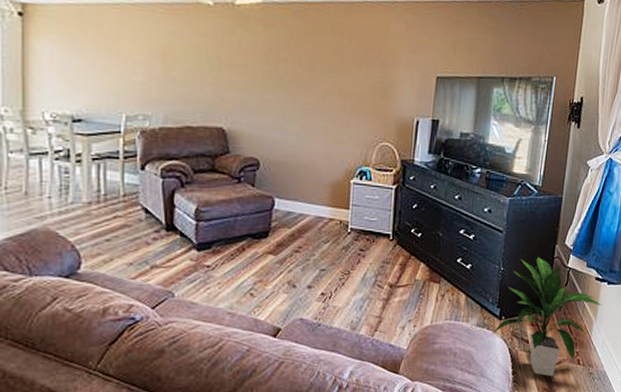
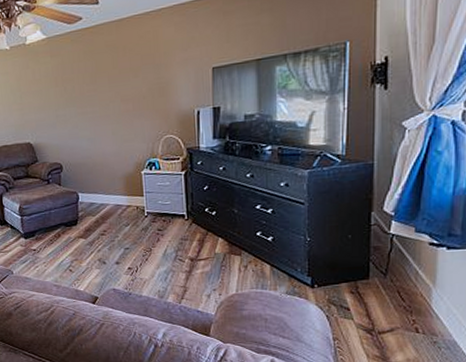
indoor plant: present [492,257,603,377] -> none [305,225,443,344]

